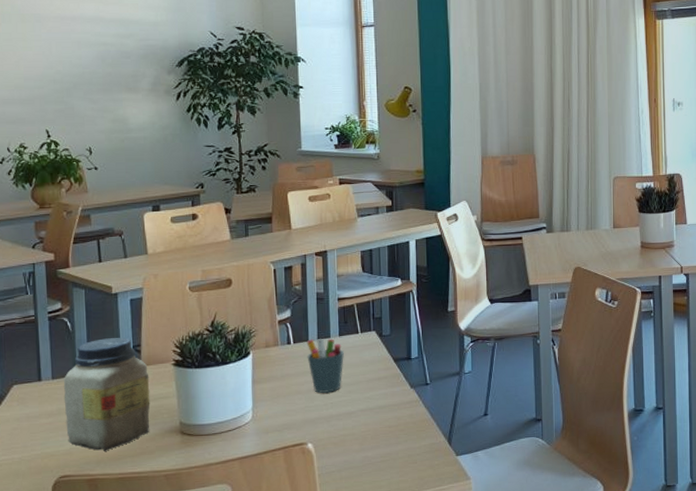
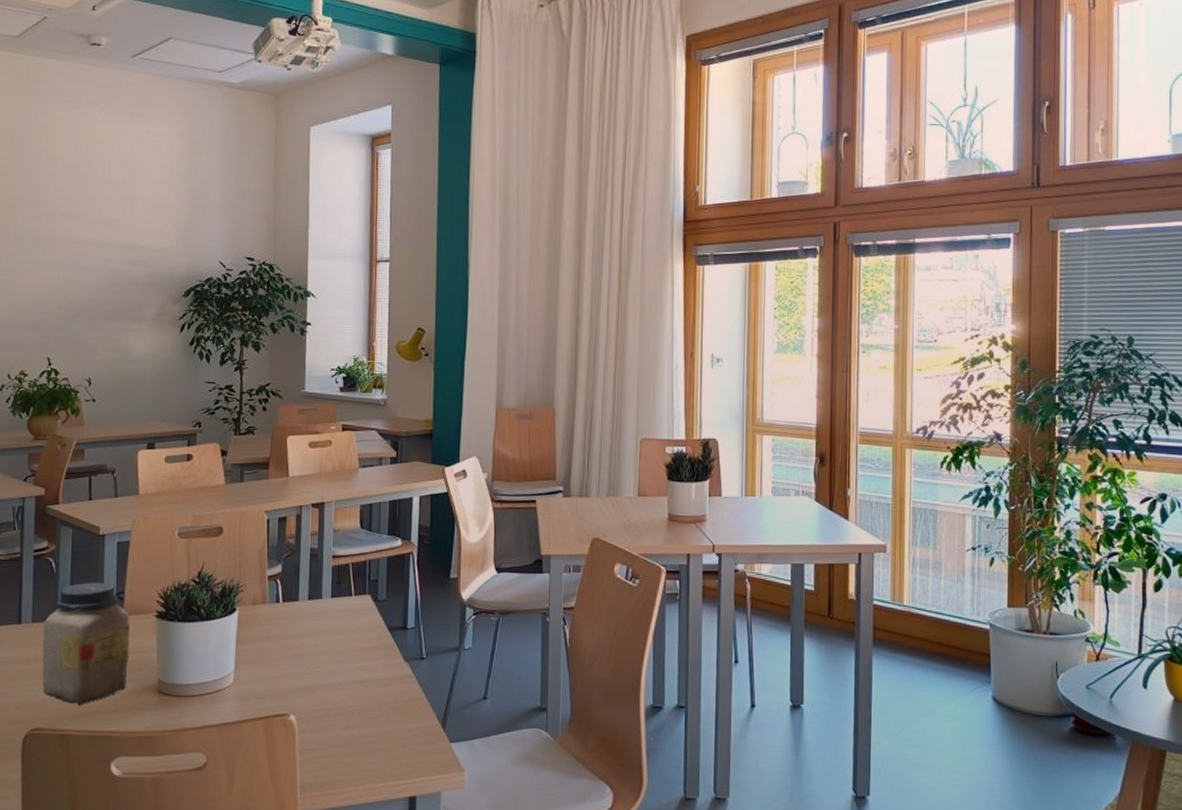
pen holder: present [306,338,344,394] -> none [295,599,335,661]

